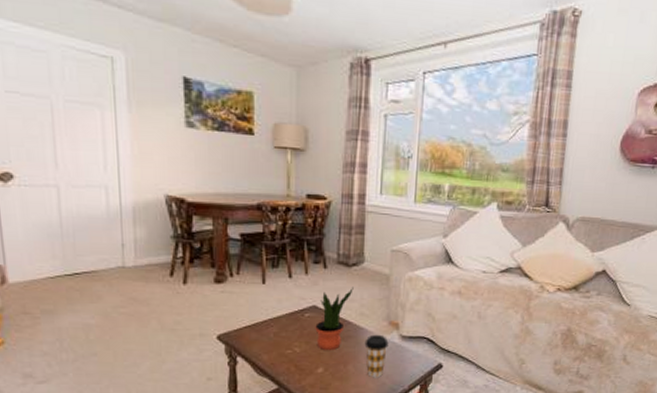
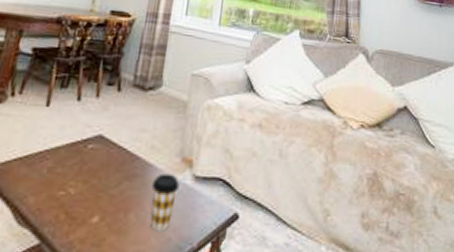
potted plant: present [315,287,354,350] -> none [96,114,147,192]

